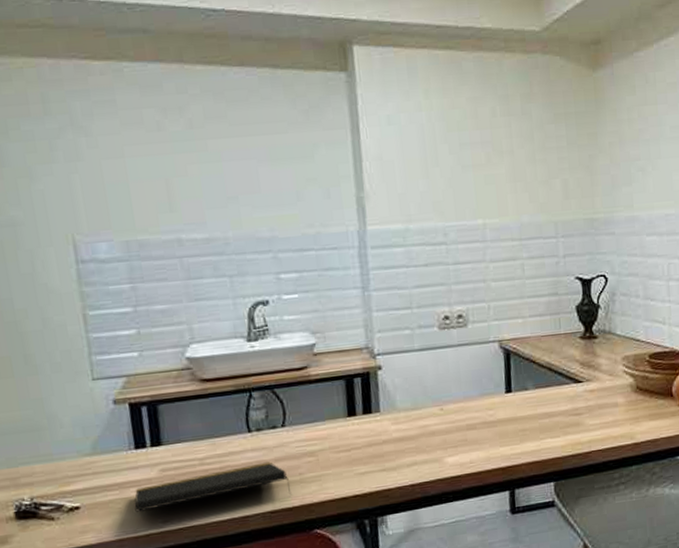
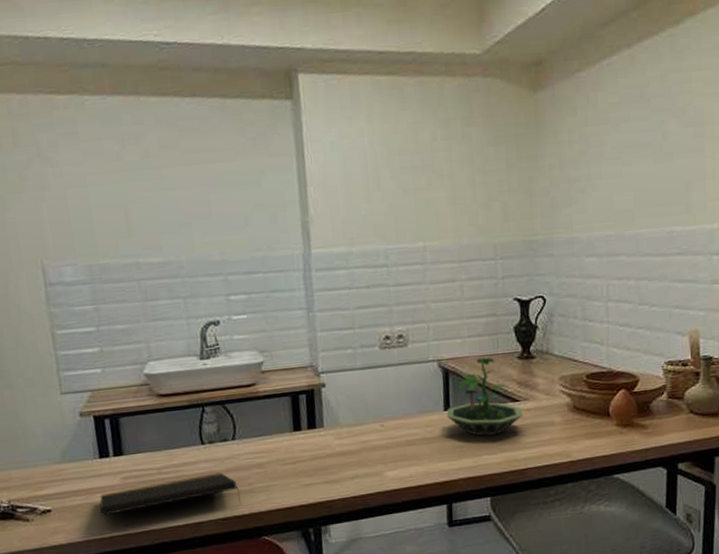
terrarium: none [508,336,586,419] -> present [446,356,523,436]

